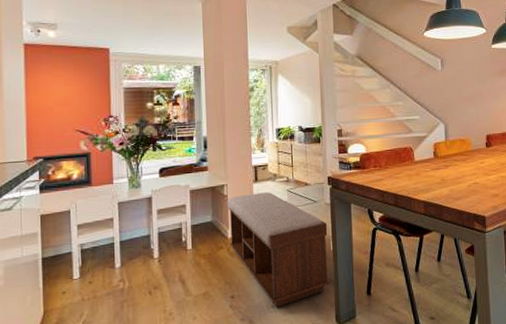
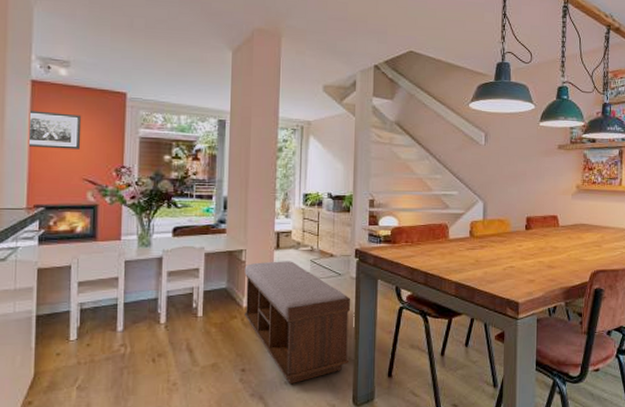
wall art: none [25,71,72,105] -> present [29,110,82,150]

